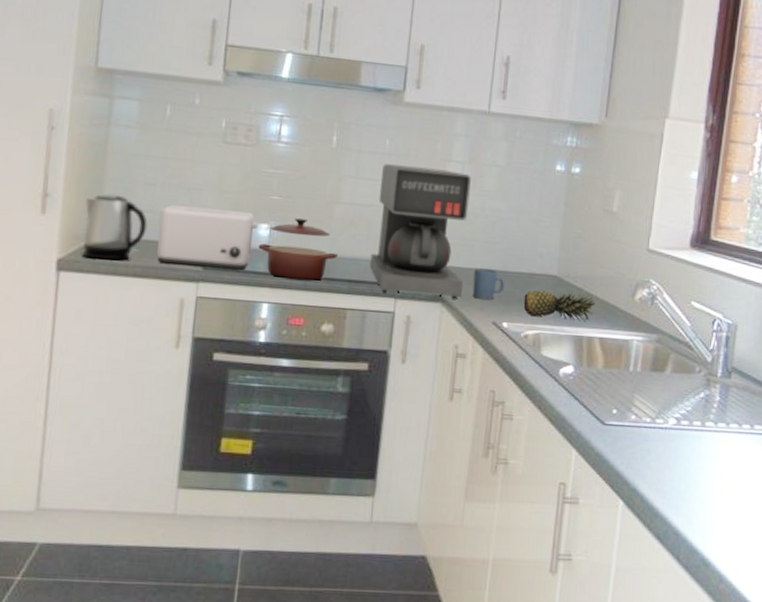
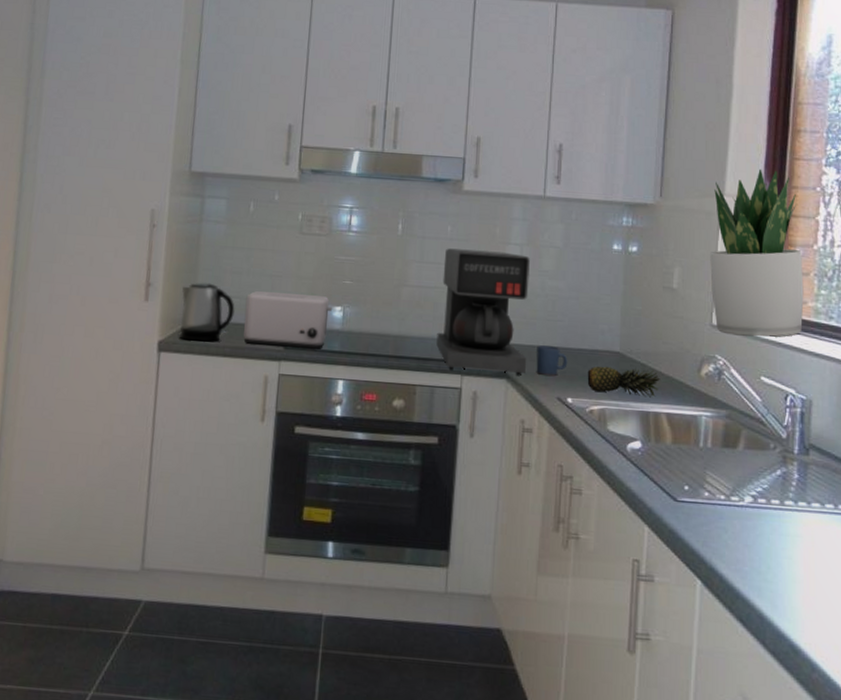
saucepan: present [258,218,338,282] -> none [333,301,406,360]
planter: none [650,92,738,263] -> present [710,169,804,338]

